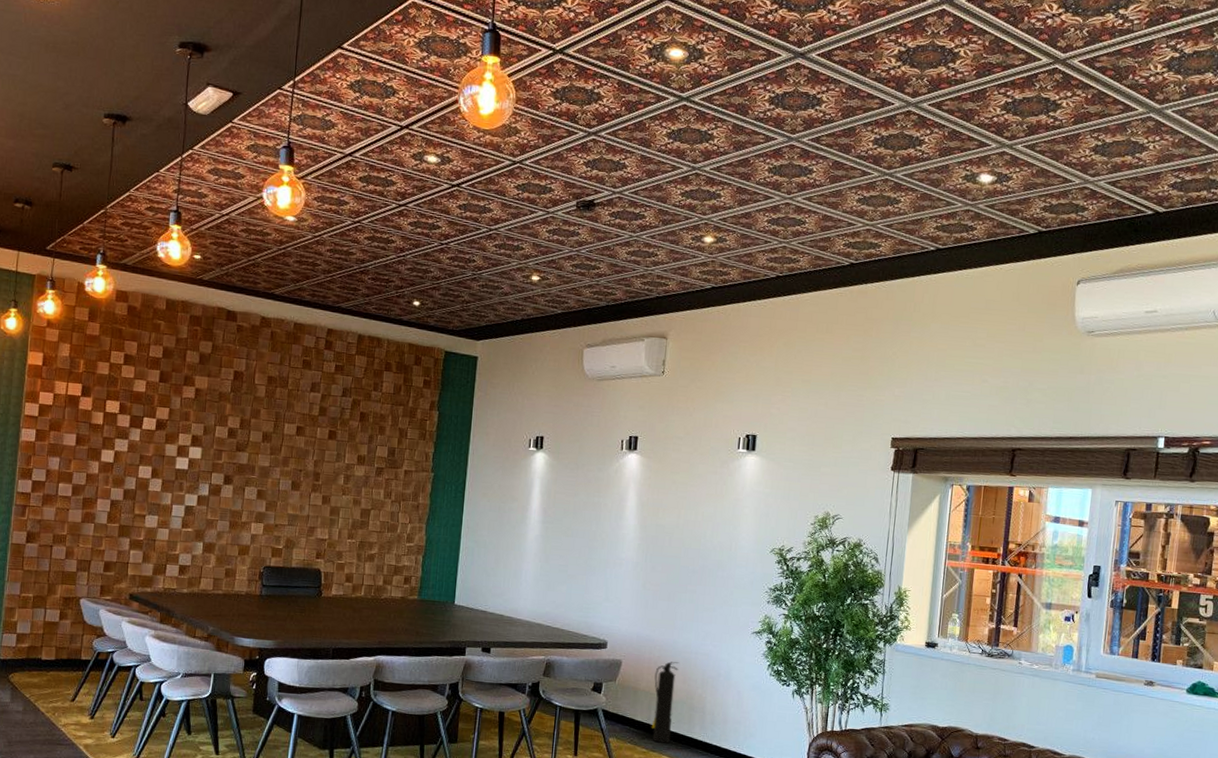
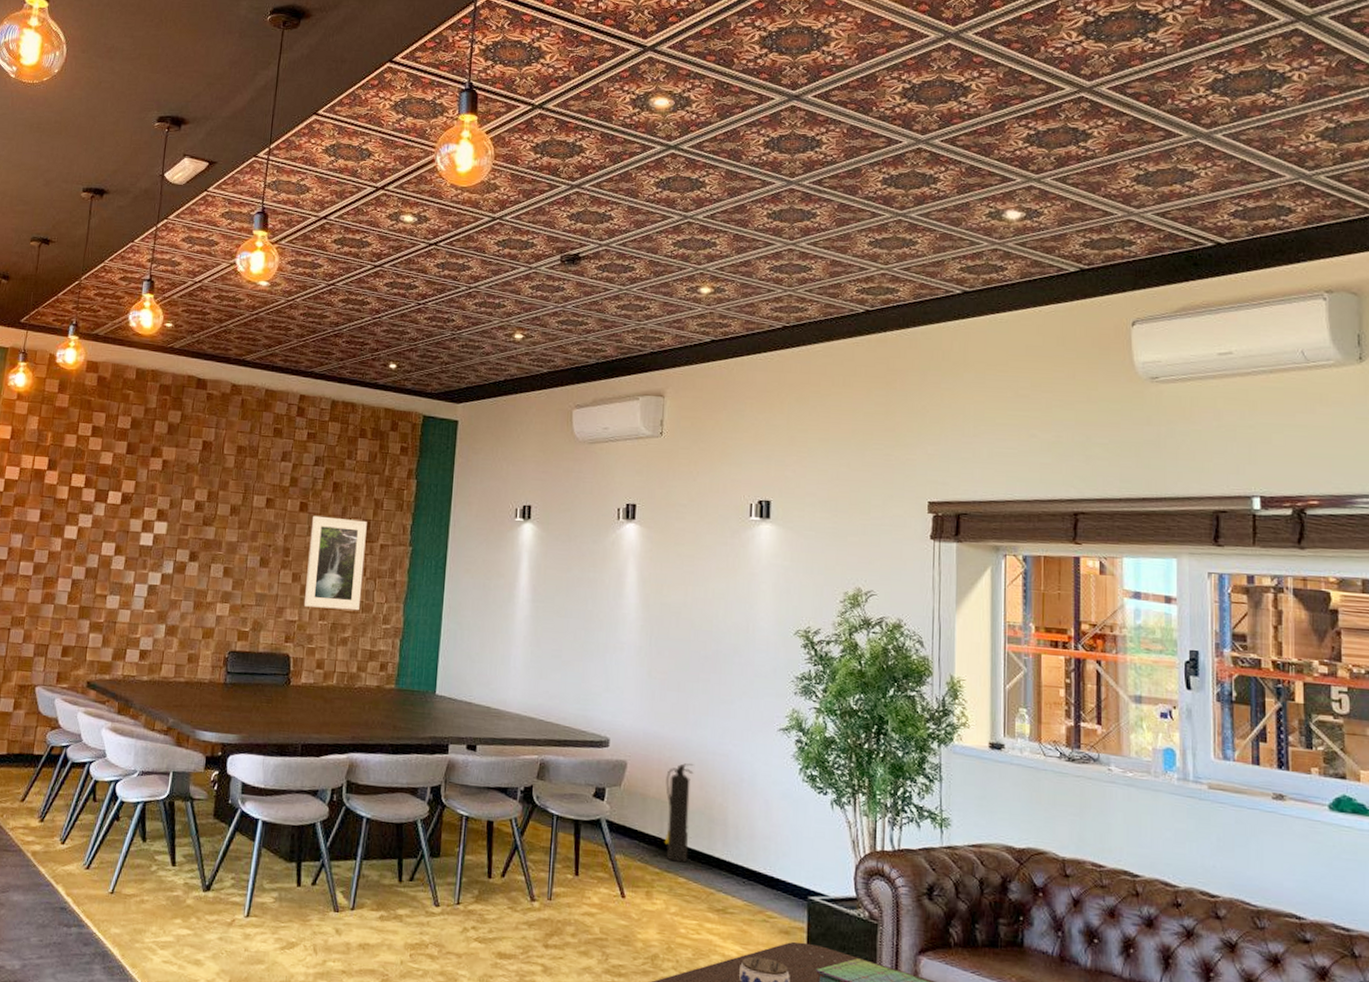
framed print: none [333,443,392,531] -> present [303,515,367,611]

